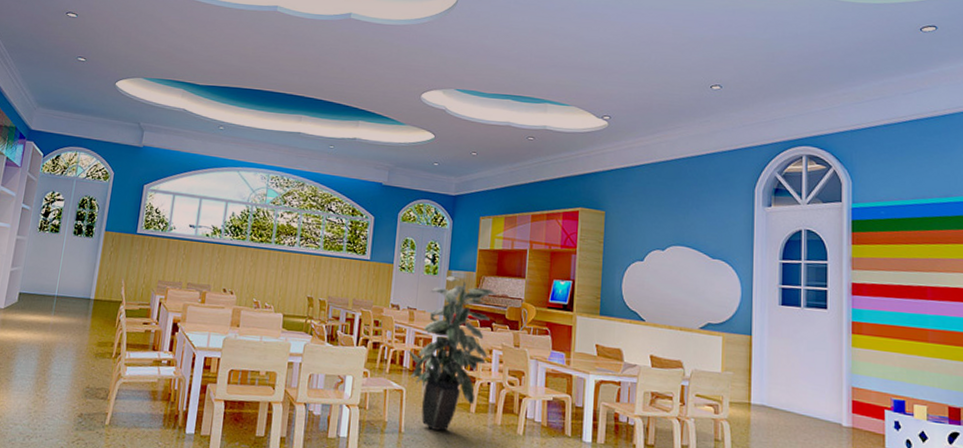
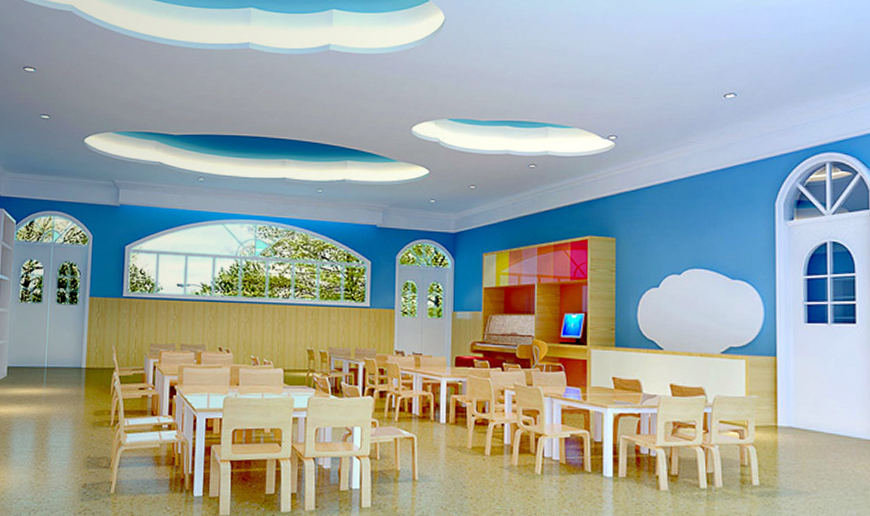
indoor plant: present [407,276,497,431] -> none [416,318,505,476]

